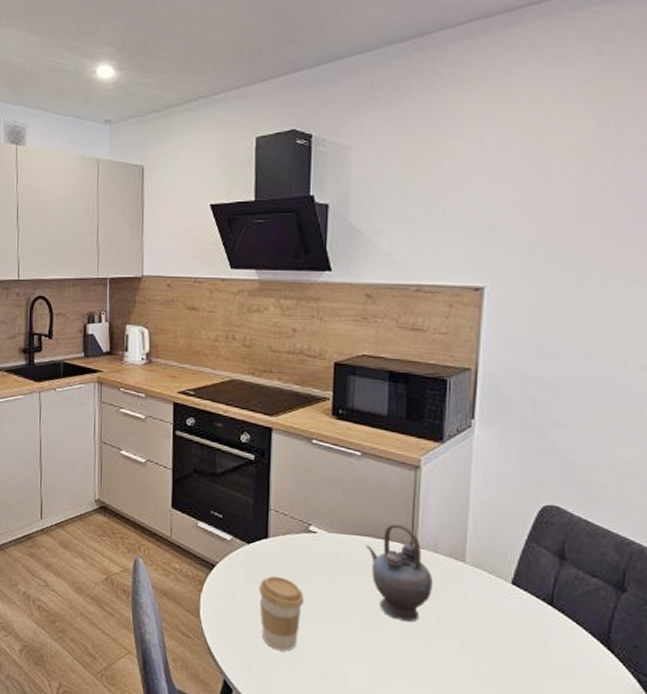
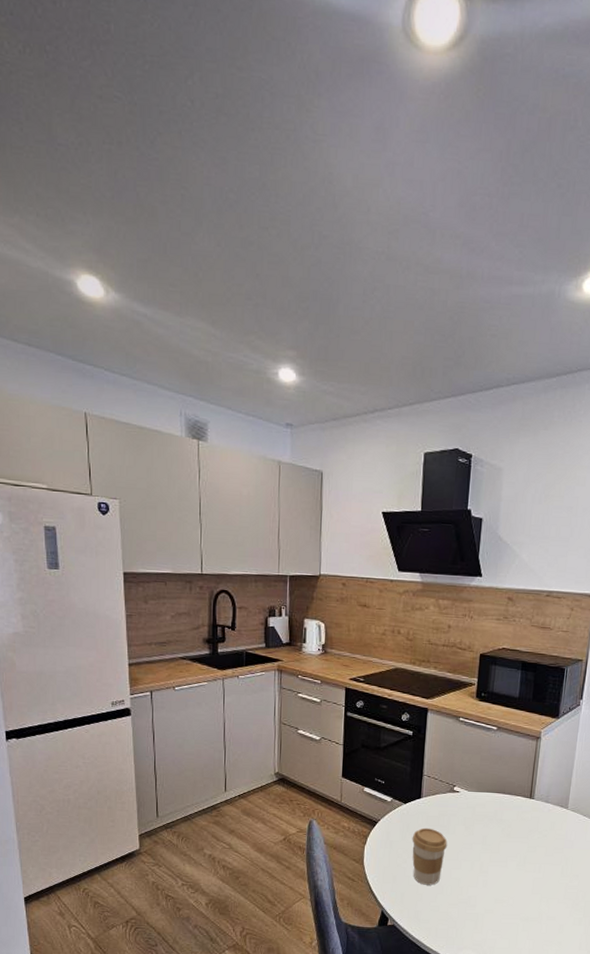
teapot: present [366,523,433,623] -> none [496,782,544,856]

